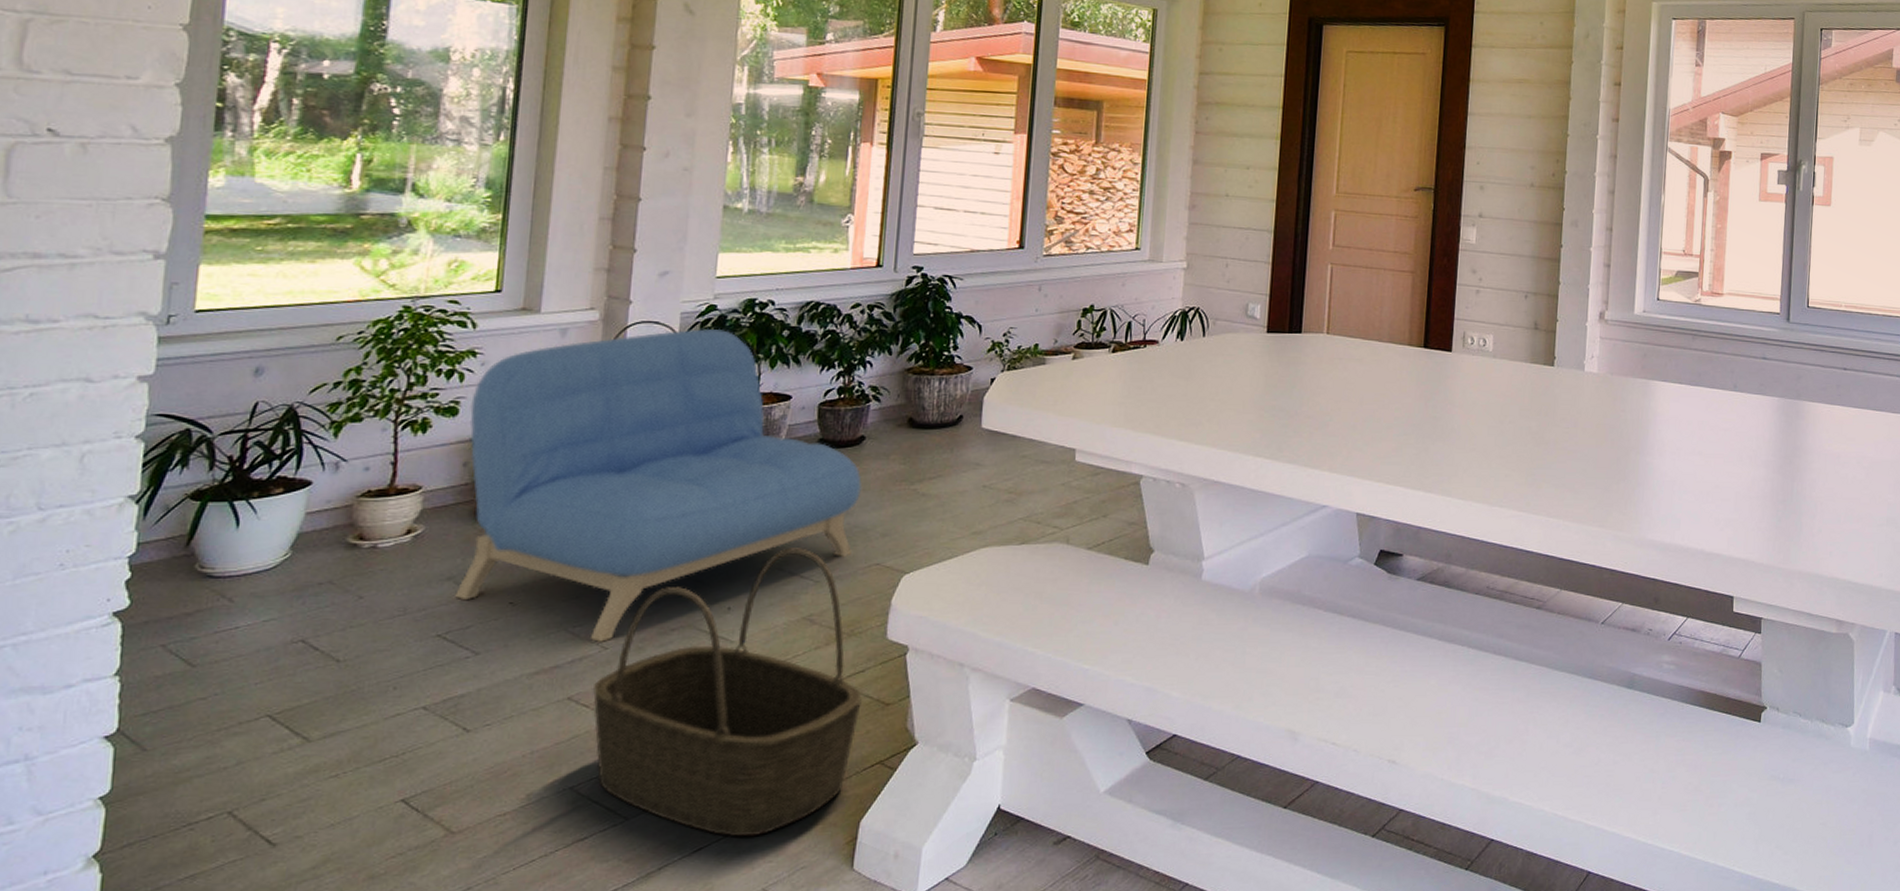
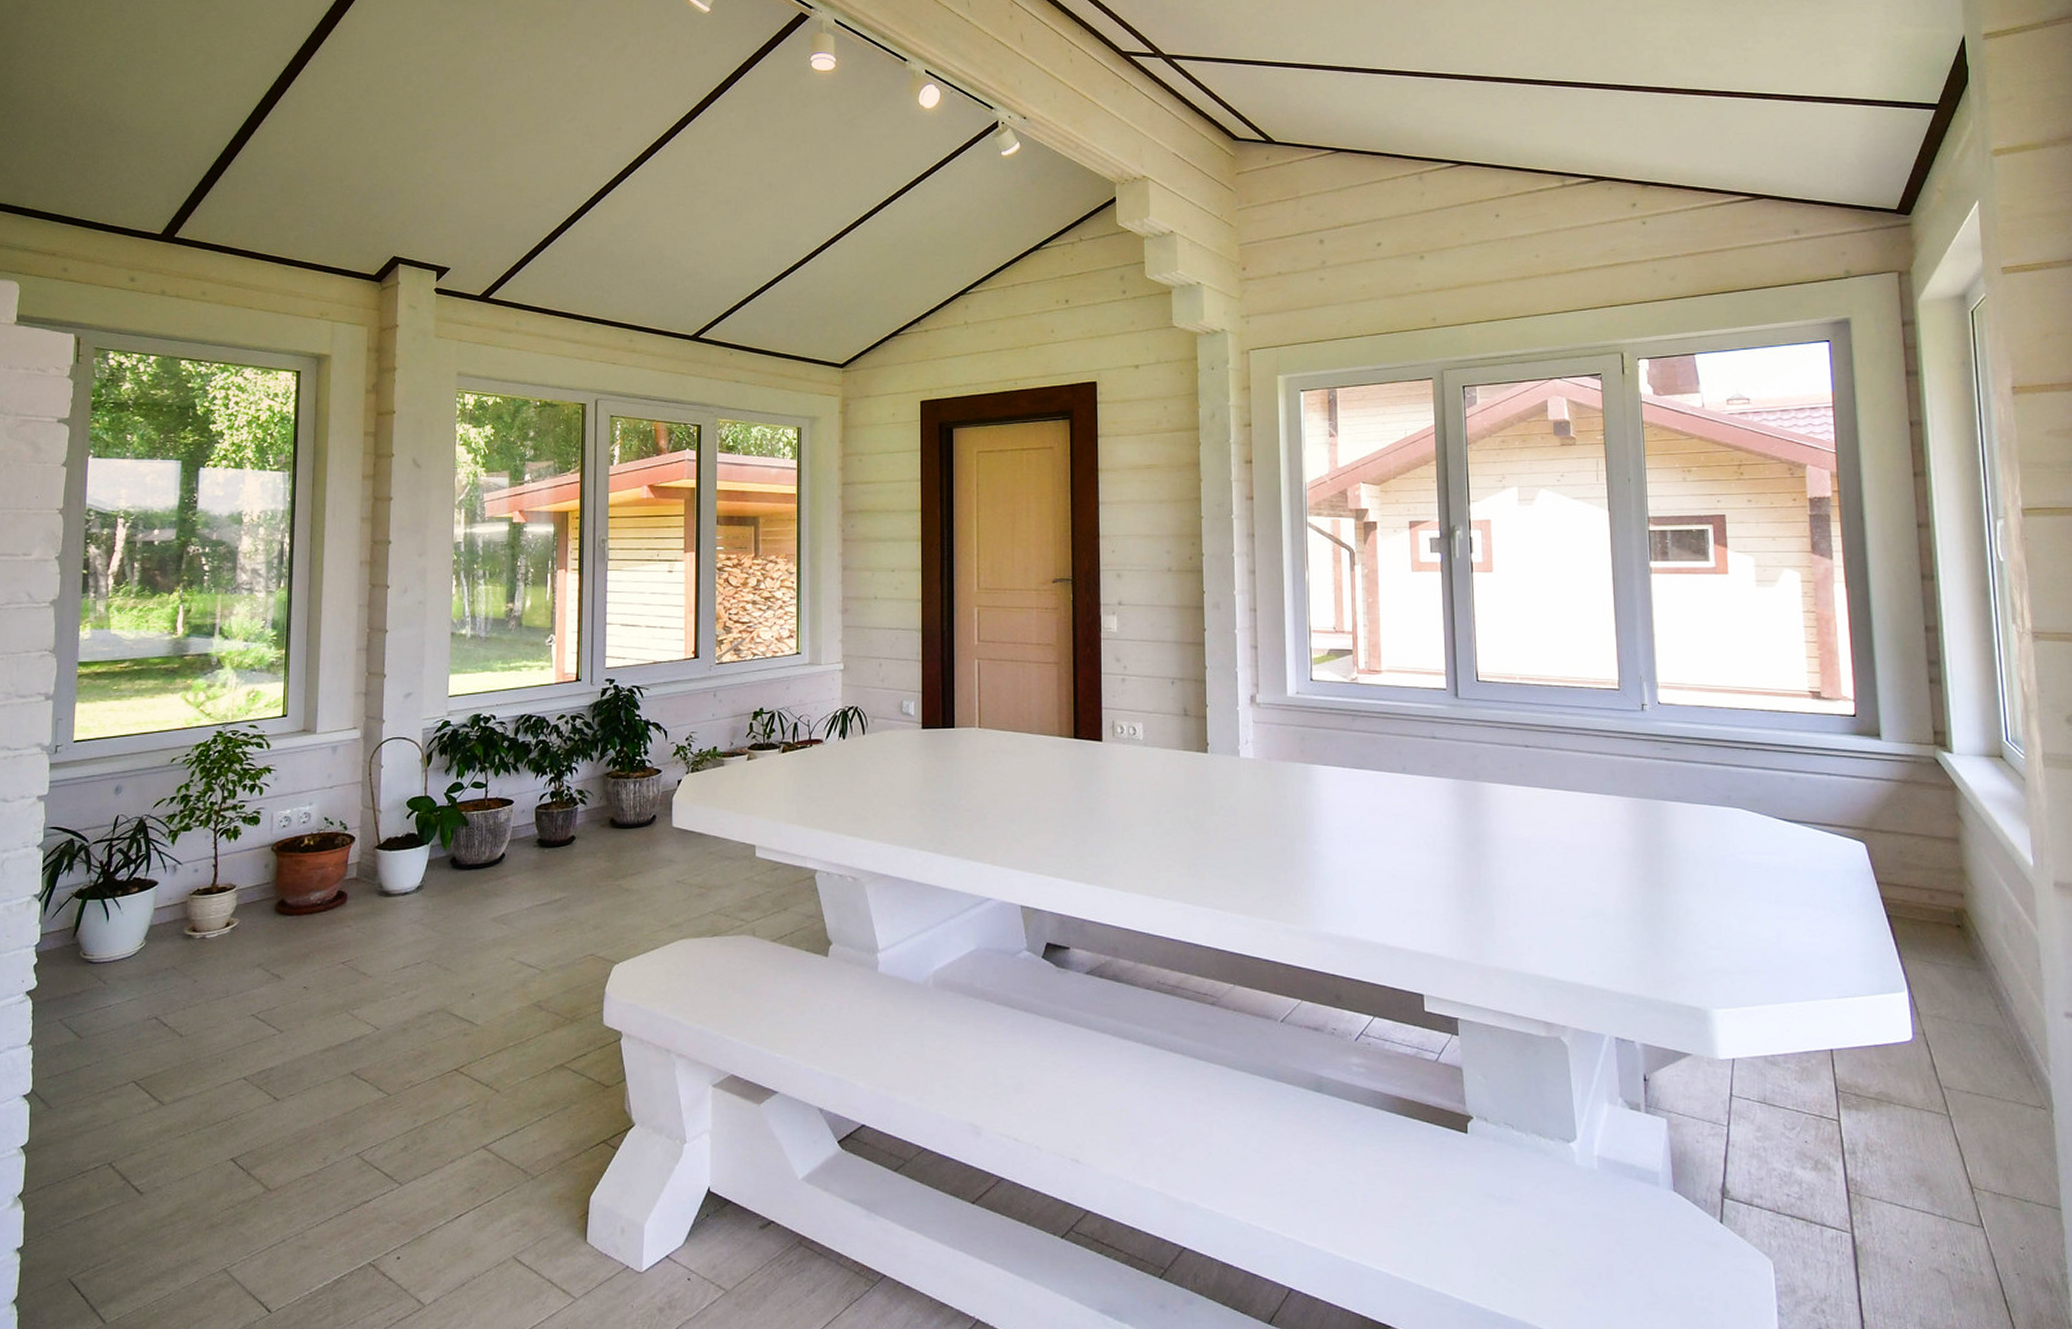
armchair: present [455,328,863,642] -> none [263,741,576,1023]
basket: present [592,548,863,837] -> none [369,939,587,1206]

